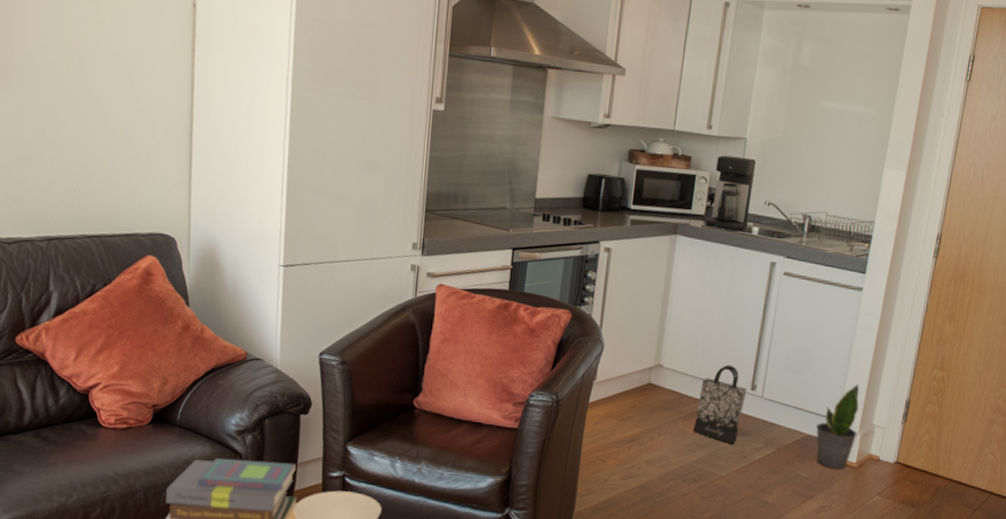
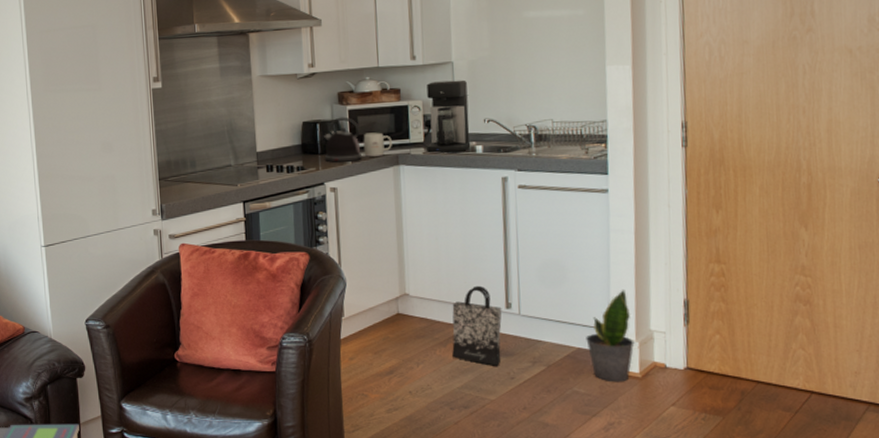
kettle: none [604,175,645,224] -> present [323,117,363,163]
mug: none [644,196,674,223] -> present [363,132,392,157]

